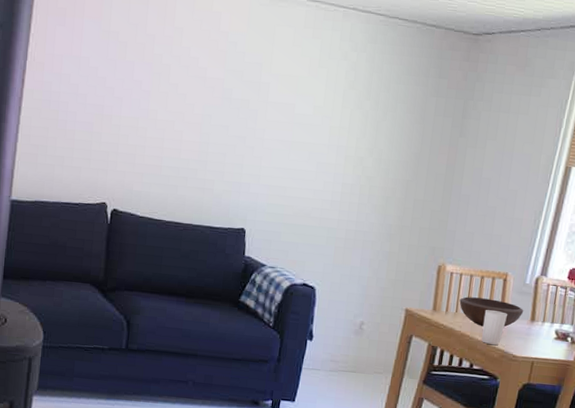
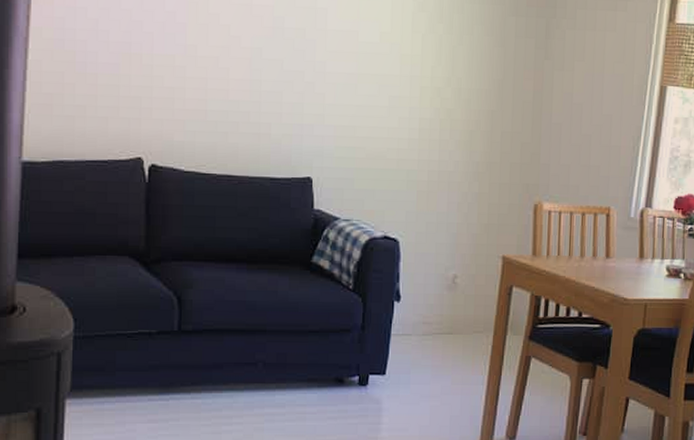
bowl: present [459,296,524,328] -> none [561,237,631,269]
cup: present [481,310,507,346] -> none [588,250,614,289]

